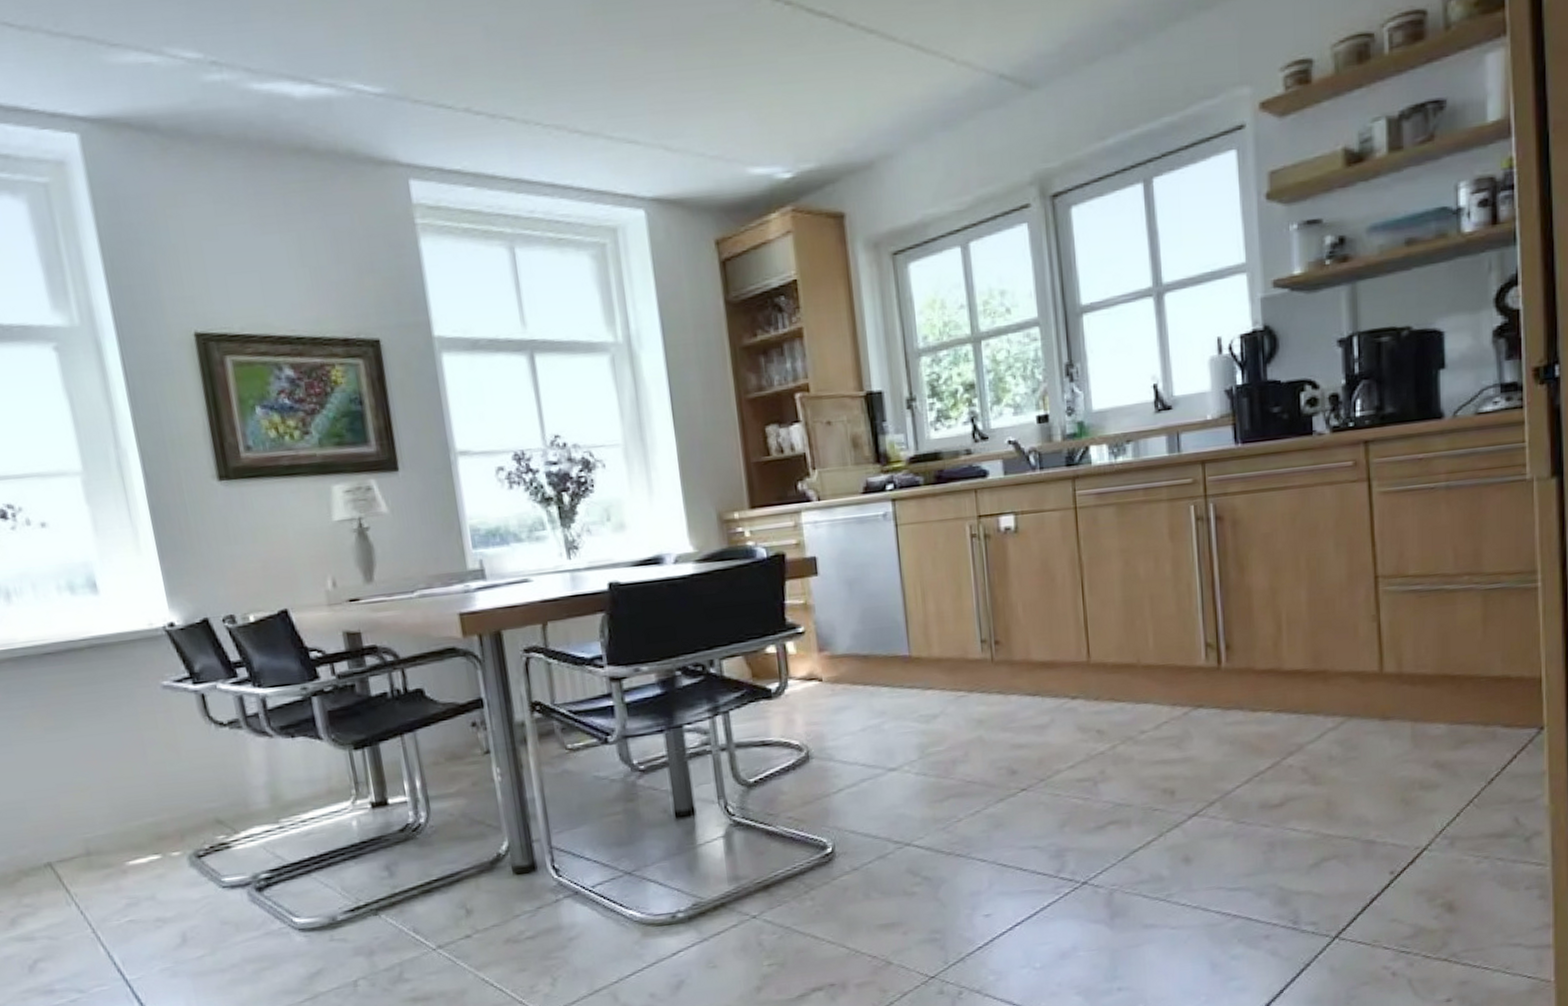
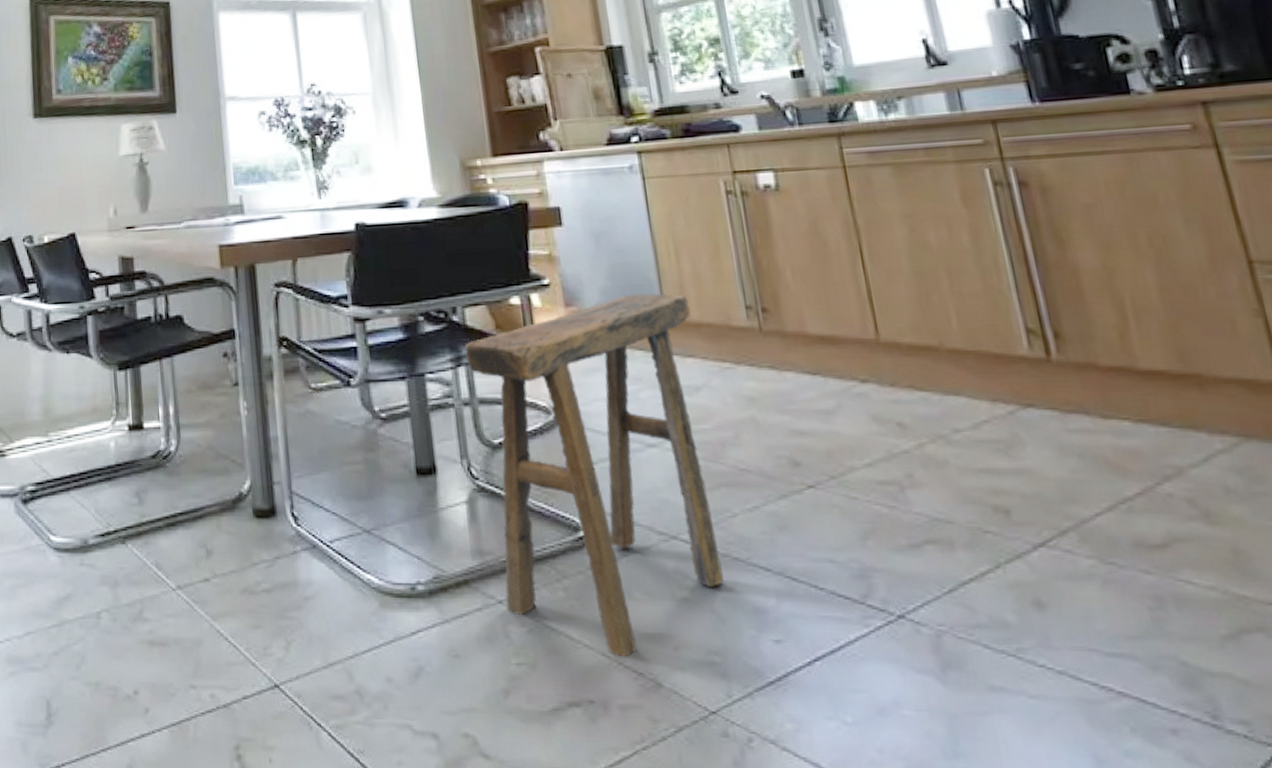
stool: none [722,633,947,946] -> present [465,293,724,657]

